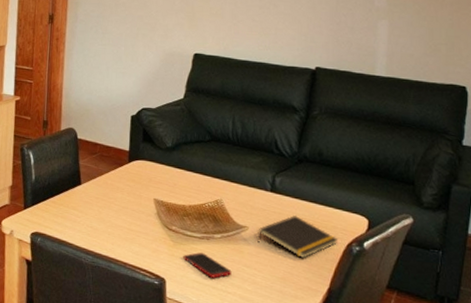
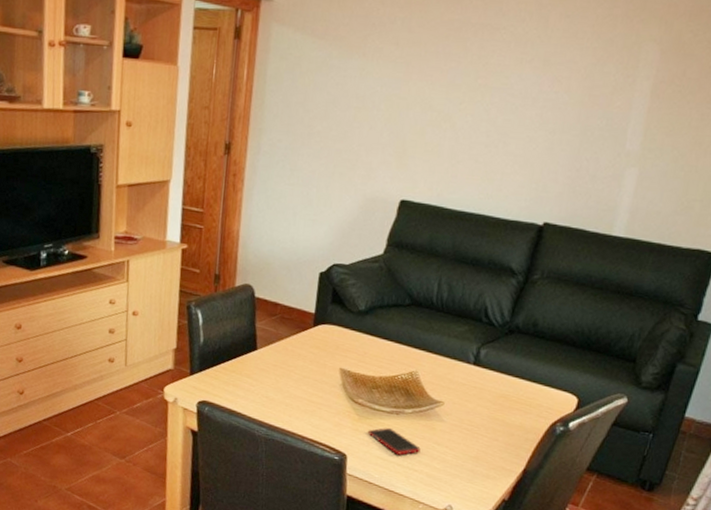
notepad: present [257,215,339,258] -> none [452,390,542,437]

